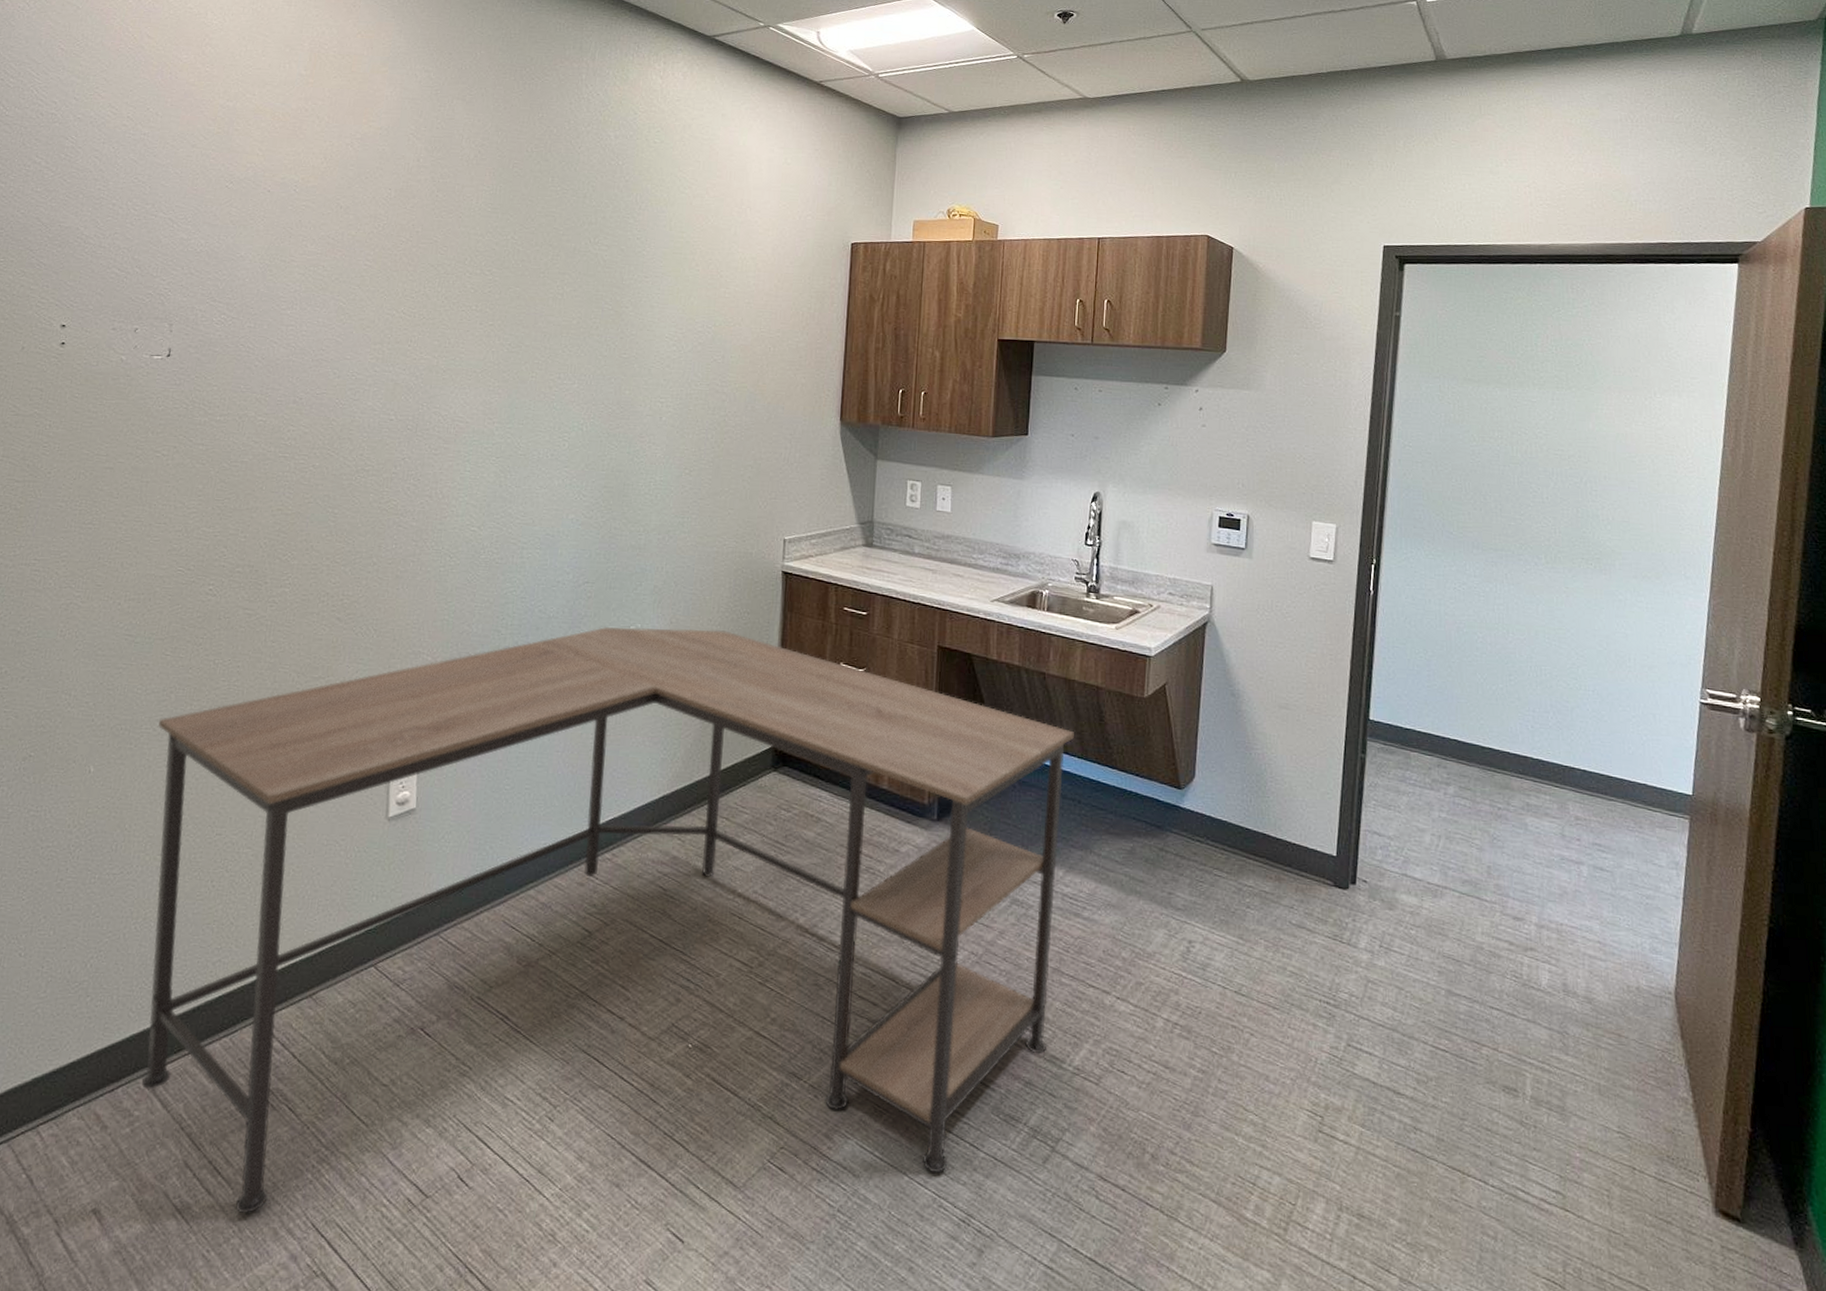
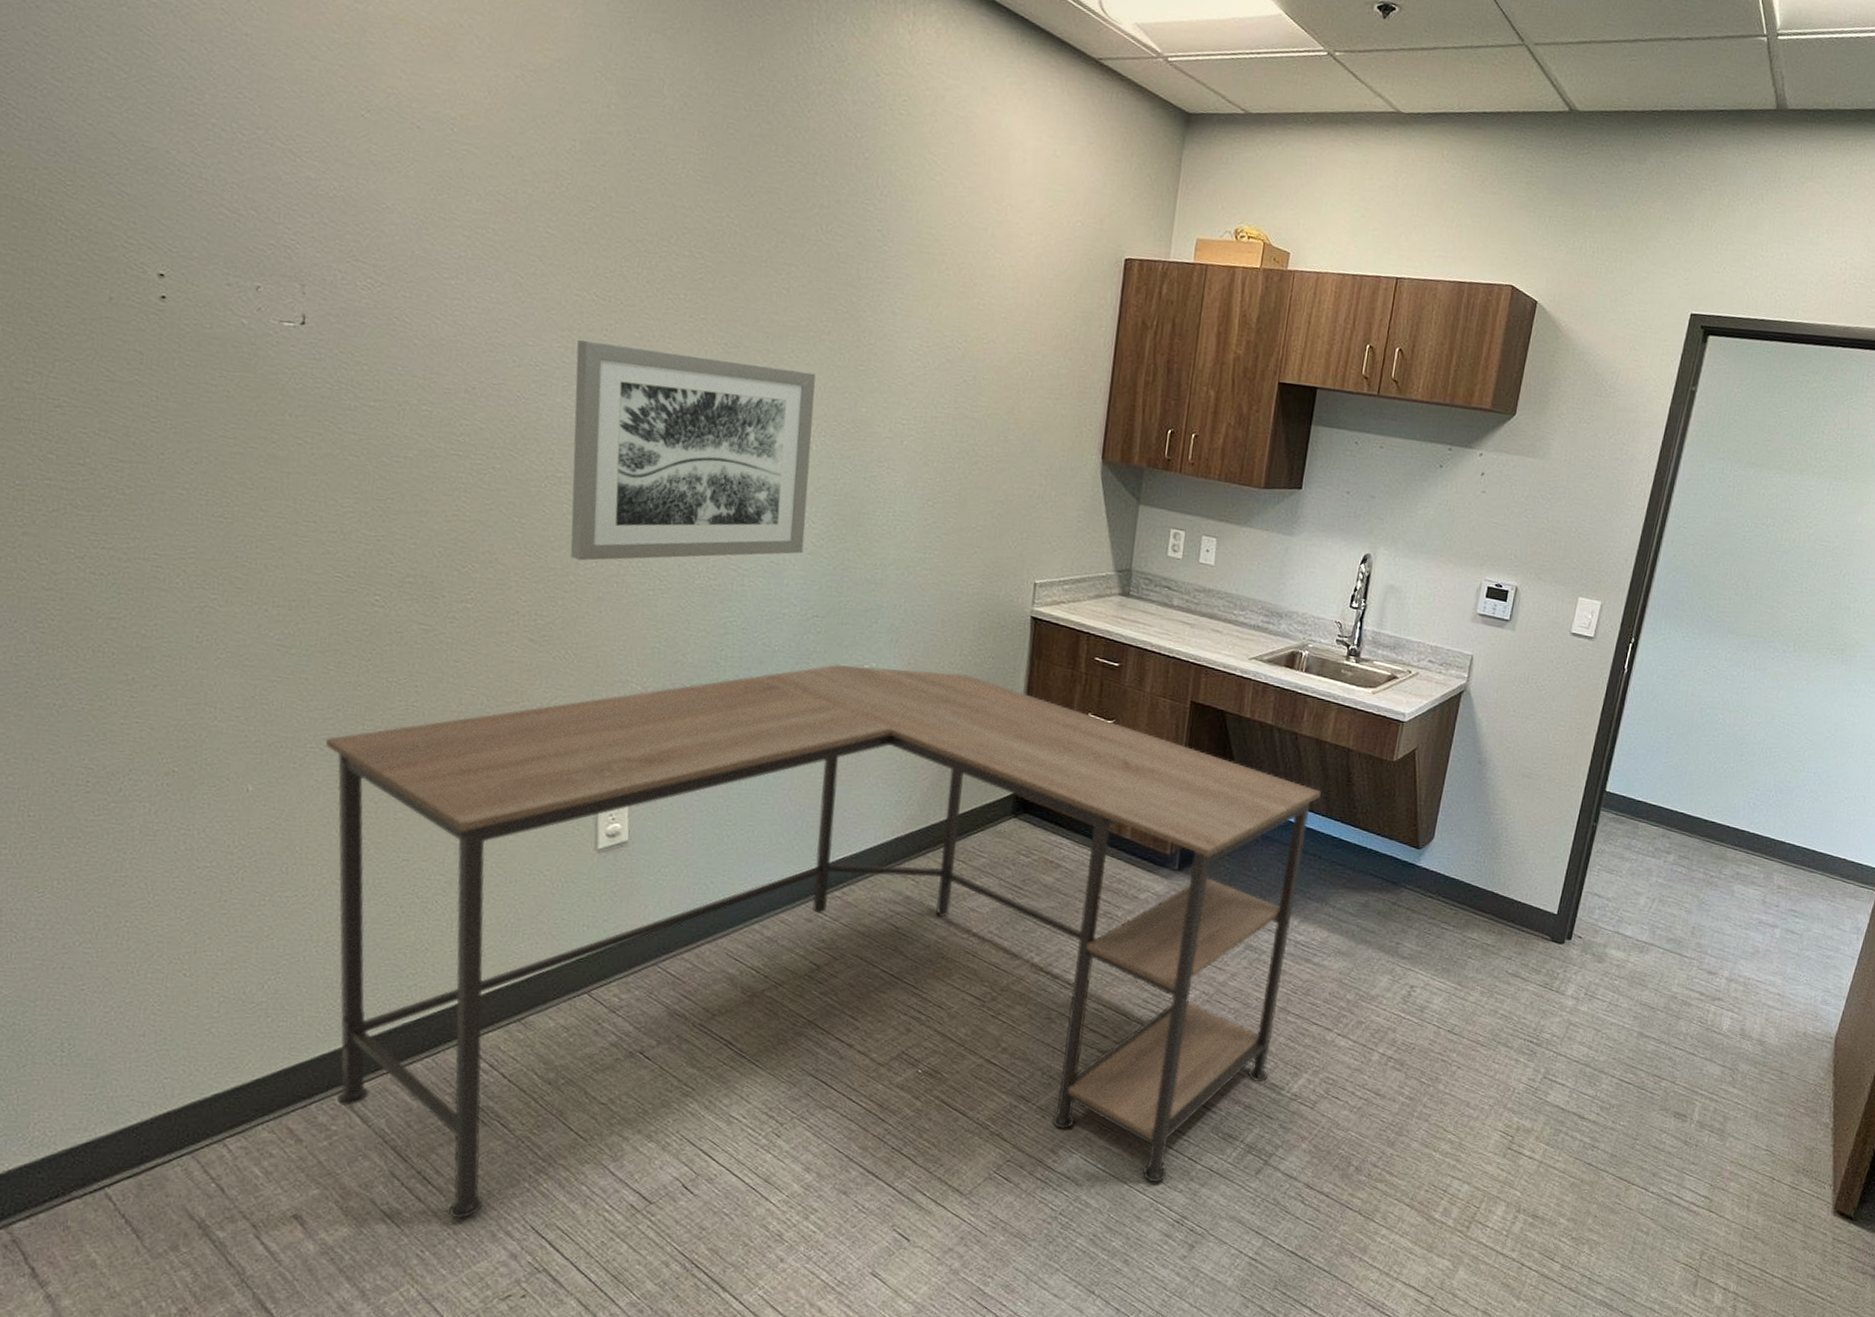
wall art: none [374,350,586,544] -> present [570,339,816,561]

